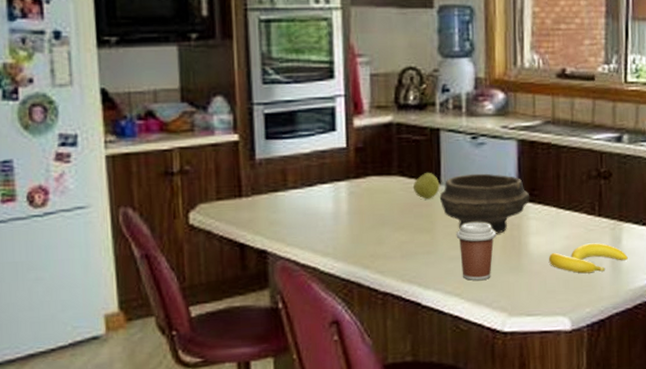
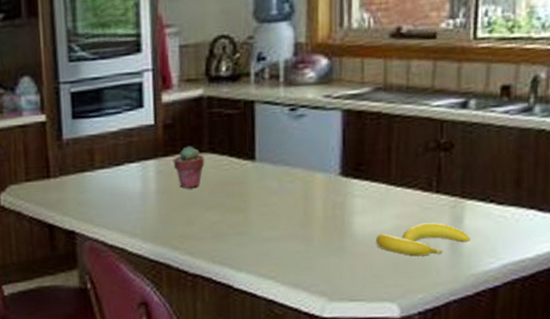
potted succulent: none [364,169,394,209] -> present [173,146,205,188]
apple: present [412,173,440,200] -> none [224,149,254,177]
bowl: present [439,173,529,234] -> none [253,147,355,214]
coffee cup: present [456,222,497,280] -> none [271,200,317,263]

